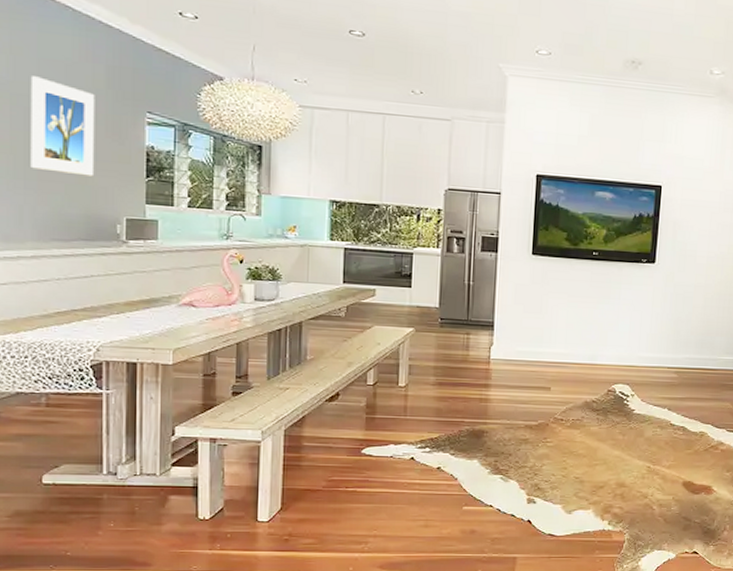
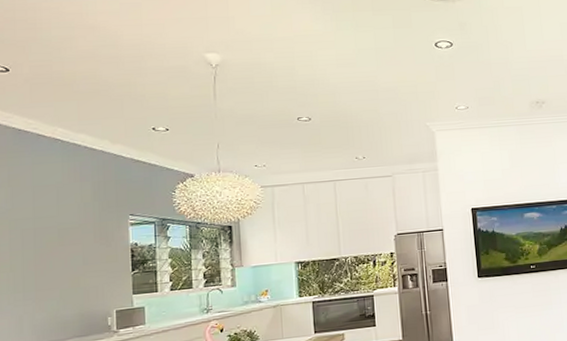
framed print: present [30,76,95,177] -> none [26,201,86,282]

